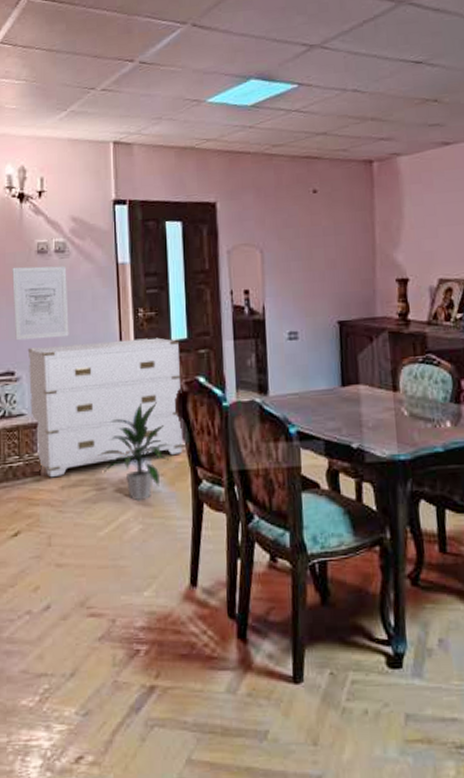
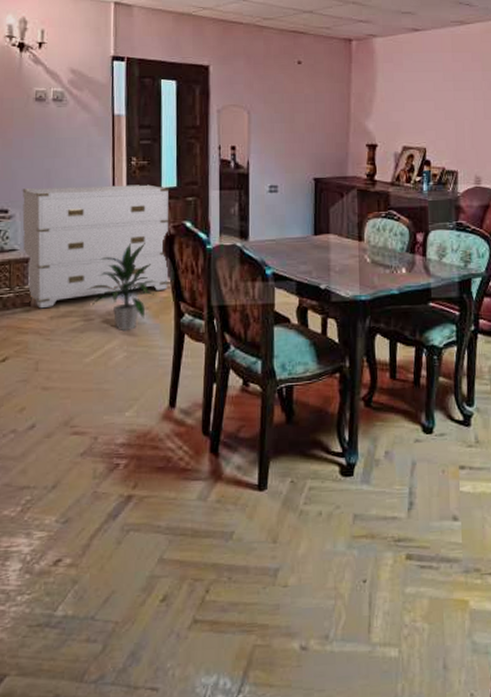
wall art: present [12,266,69,341] -> none [9,112,64,181]

